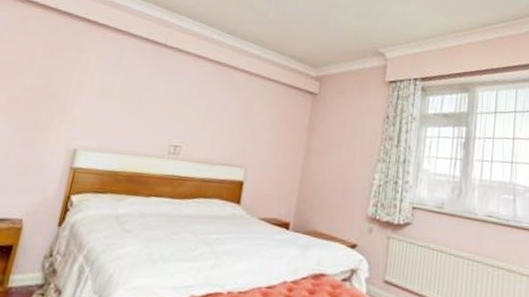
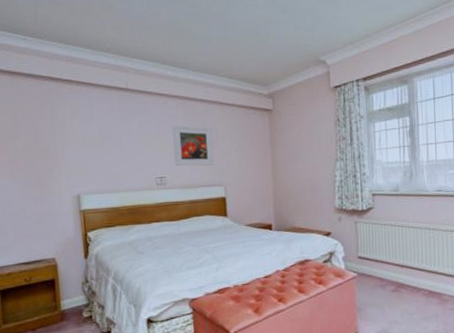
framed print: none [194,91,247,142] -> present [172,125,214,166]

